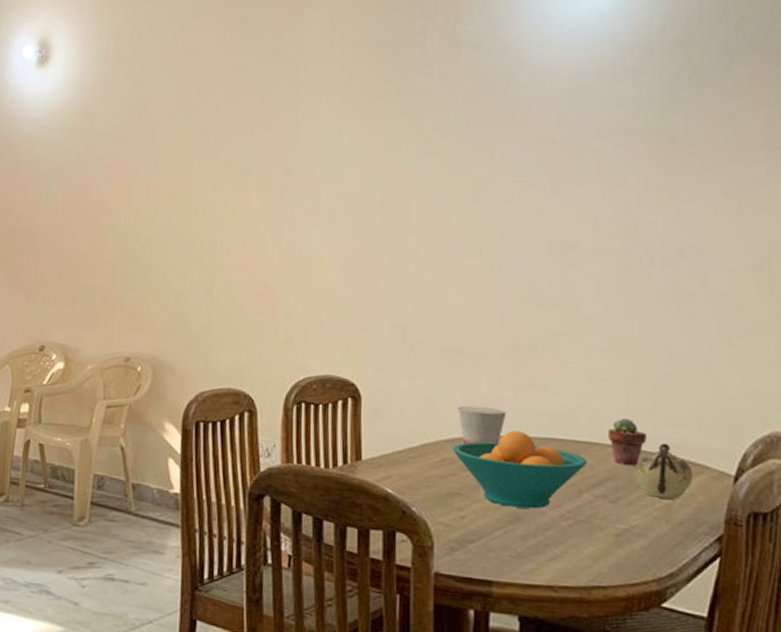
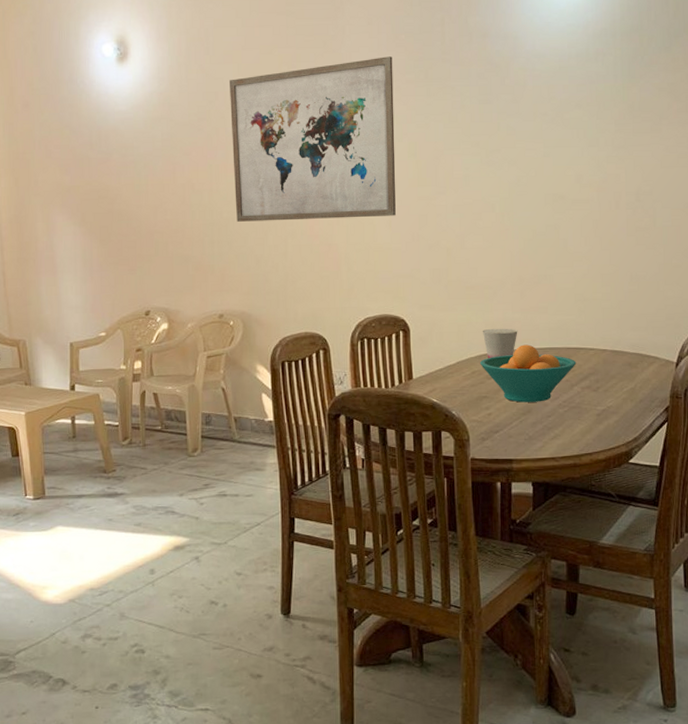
wall art: none [155,68,359,256] -> present [230,56,396,222]
potted succulent: present [609,418,646,465] -> none [590,328,617,362]
teapot: present [635,443,693,499] -> none [609,343,649,384]

